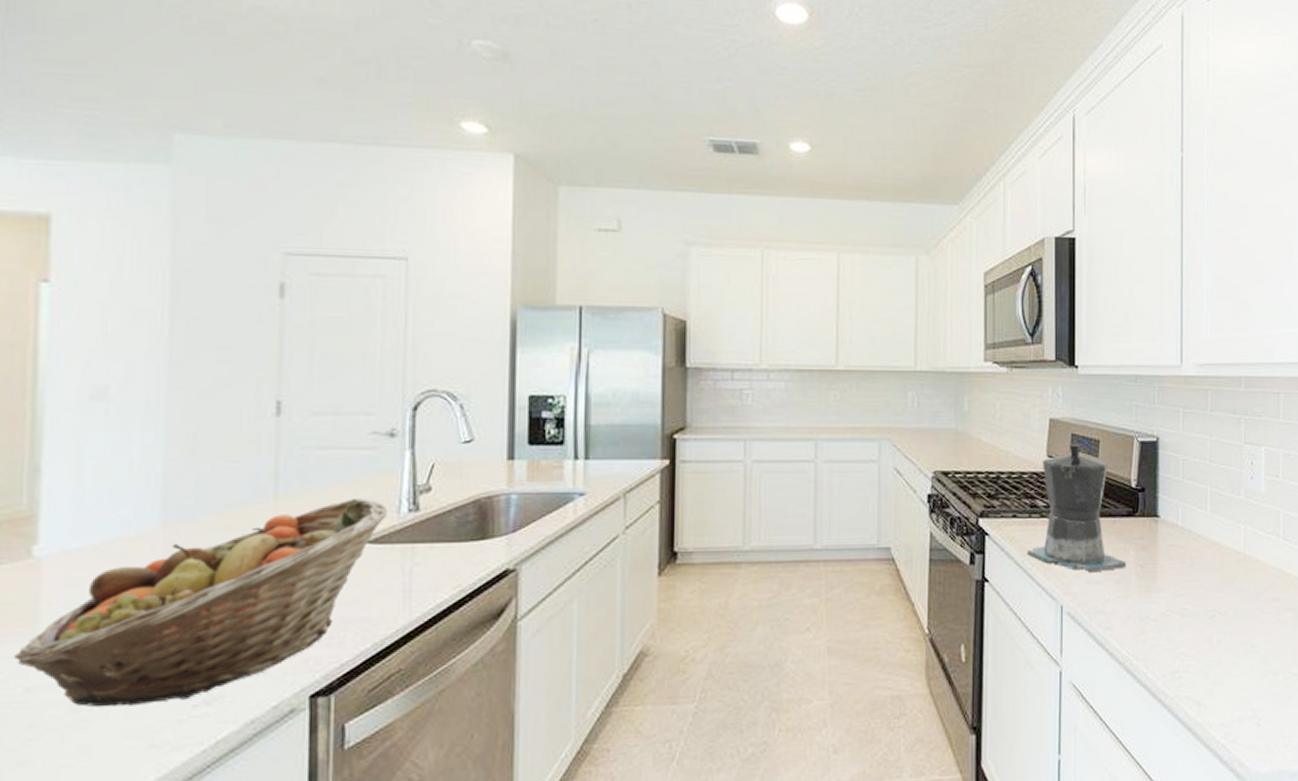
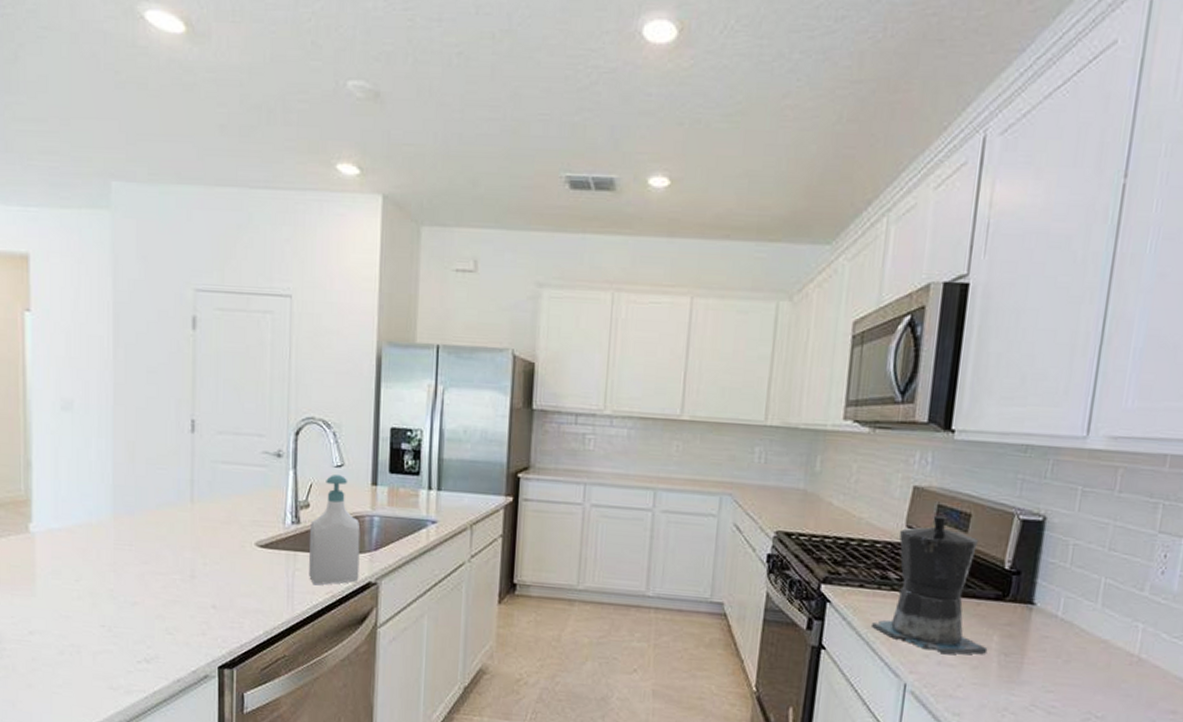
fruit basket: present [14,498,387,707] -> none [21,508,275,656]
soap bottle: none [431,452,495,581] -> present [309,475,361,586]

